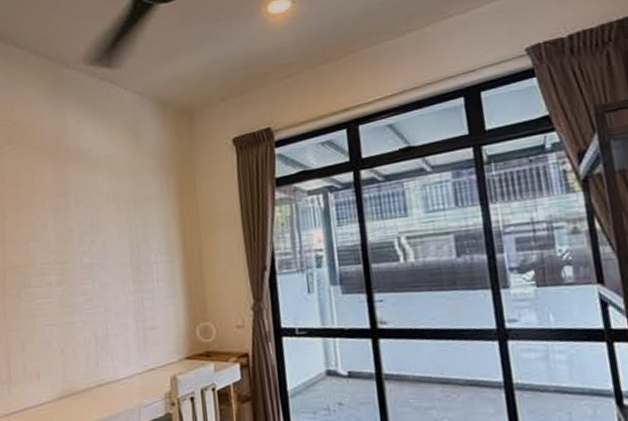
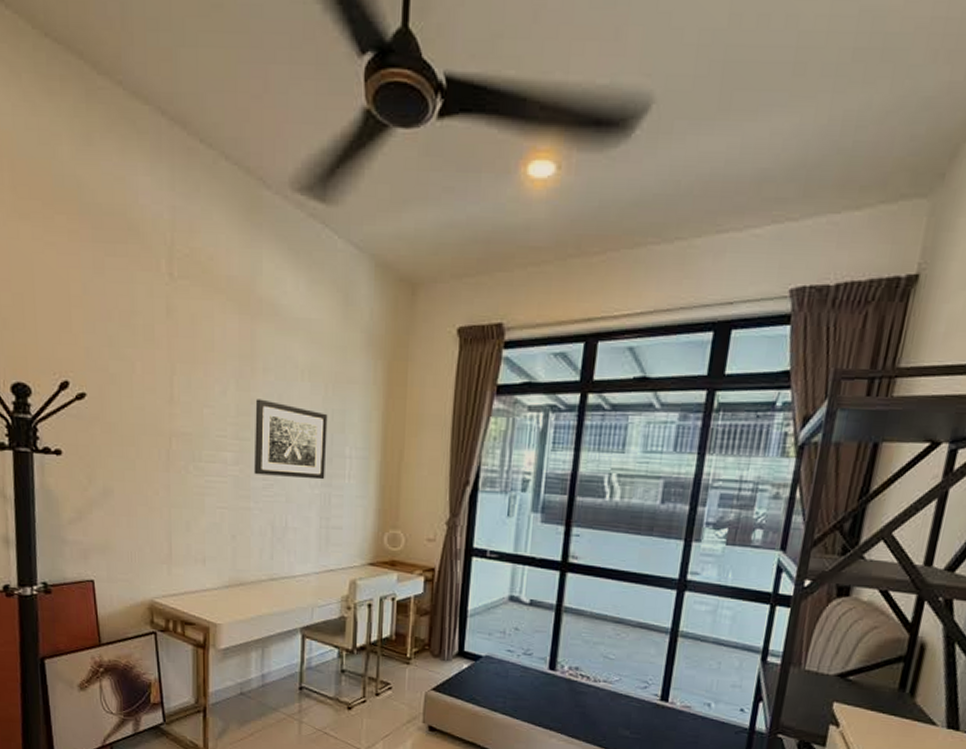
wall art: none [71,226,136,292] -> present [254,399,328,480]

